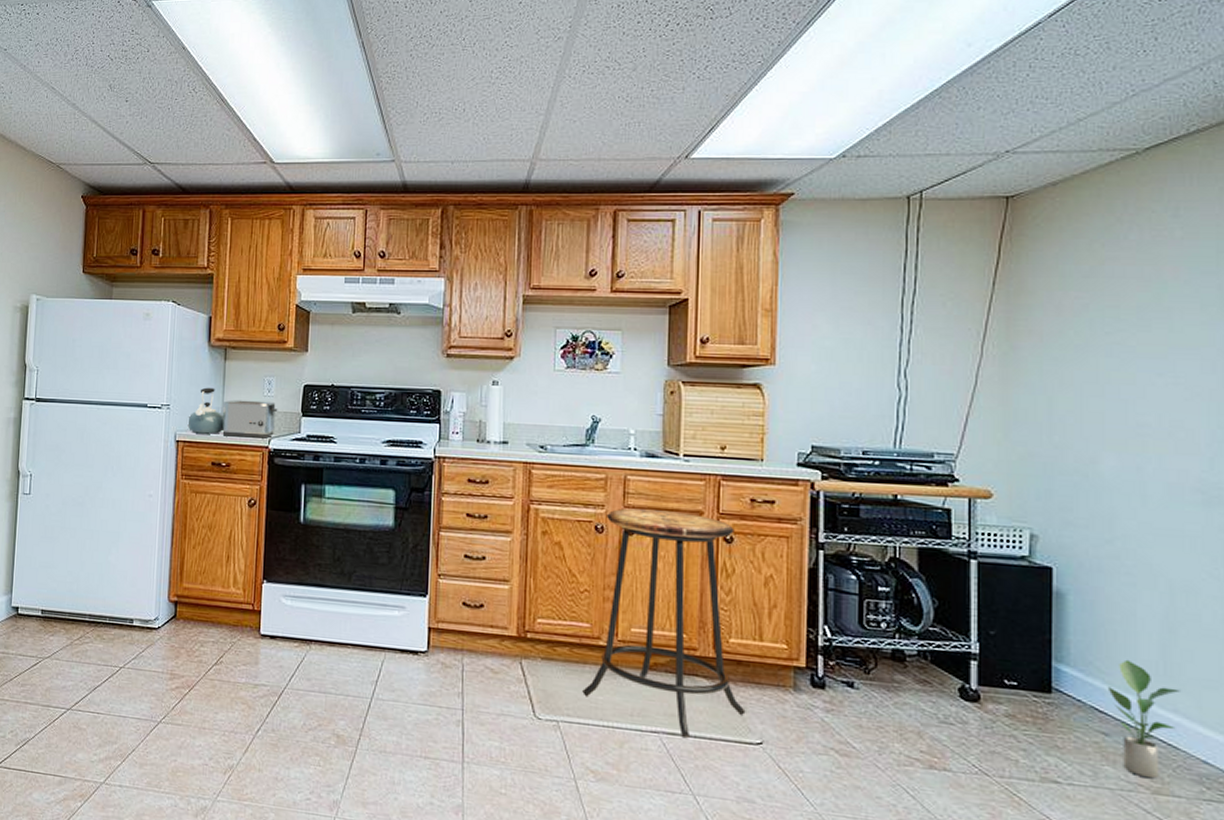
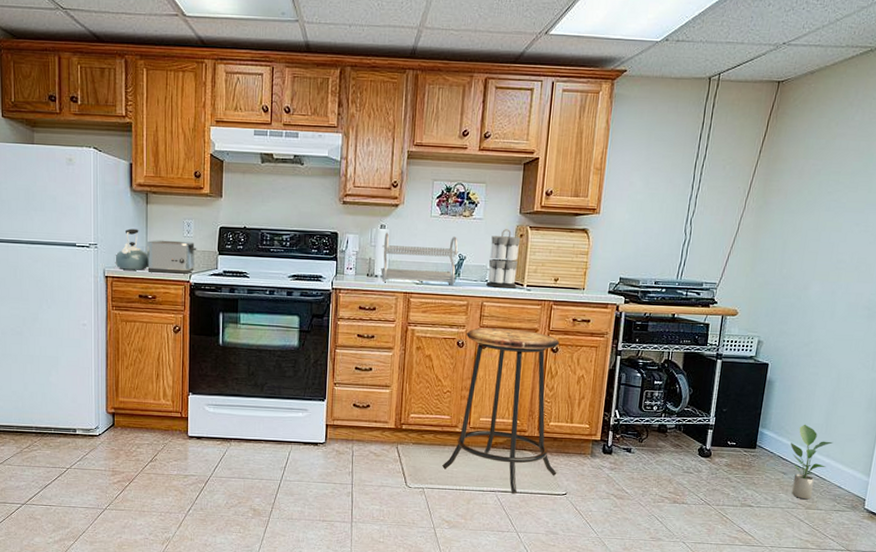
dish rack: none [494,390,591,455] -> present [380,233,459,286]
spice rack: none [630,385,672,460] -> present [486,229,521,289]

